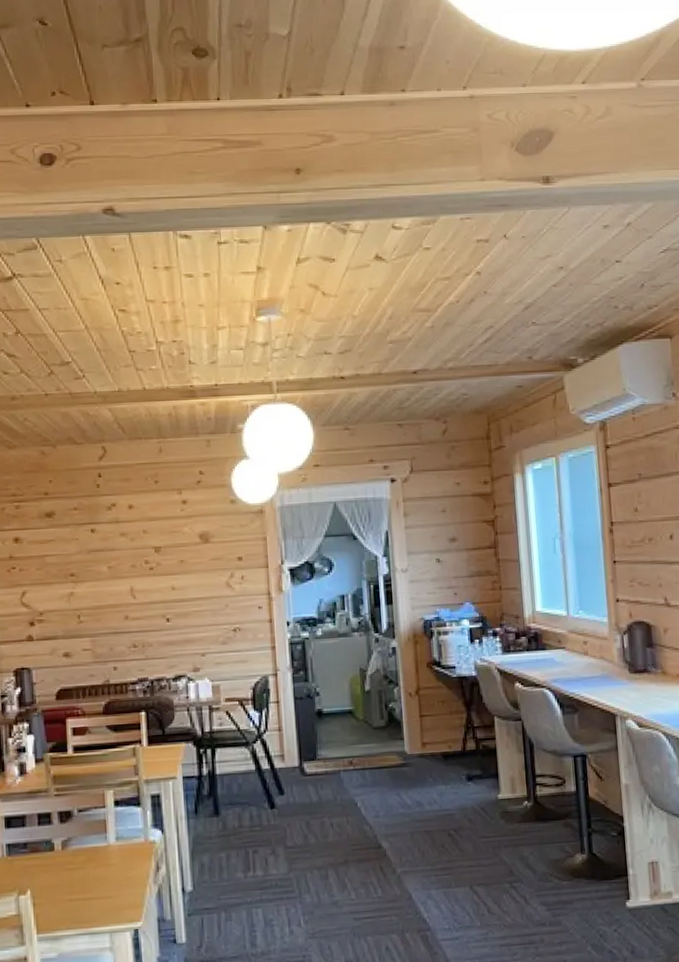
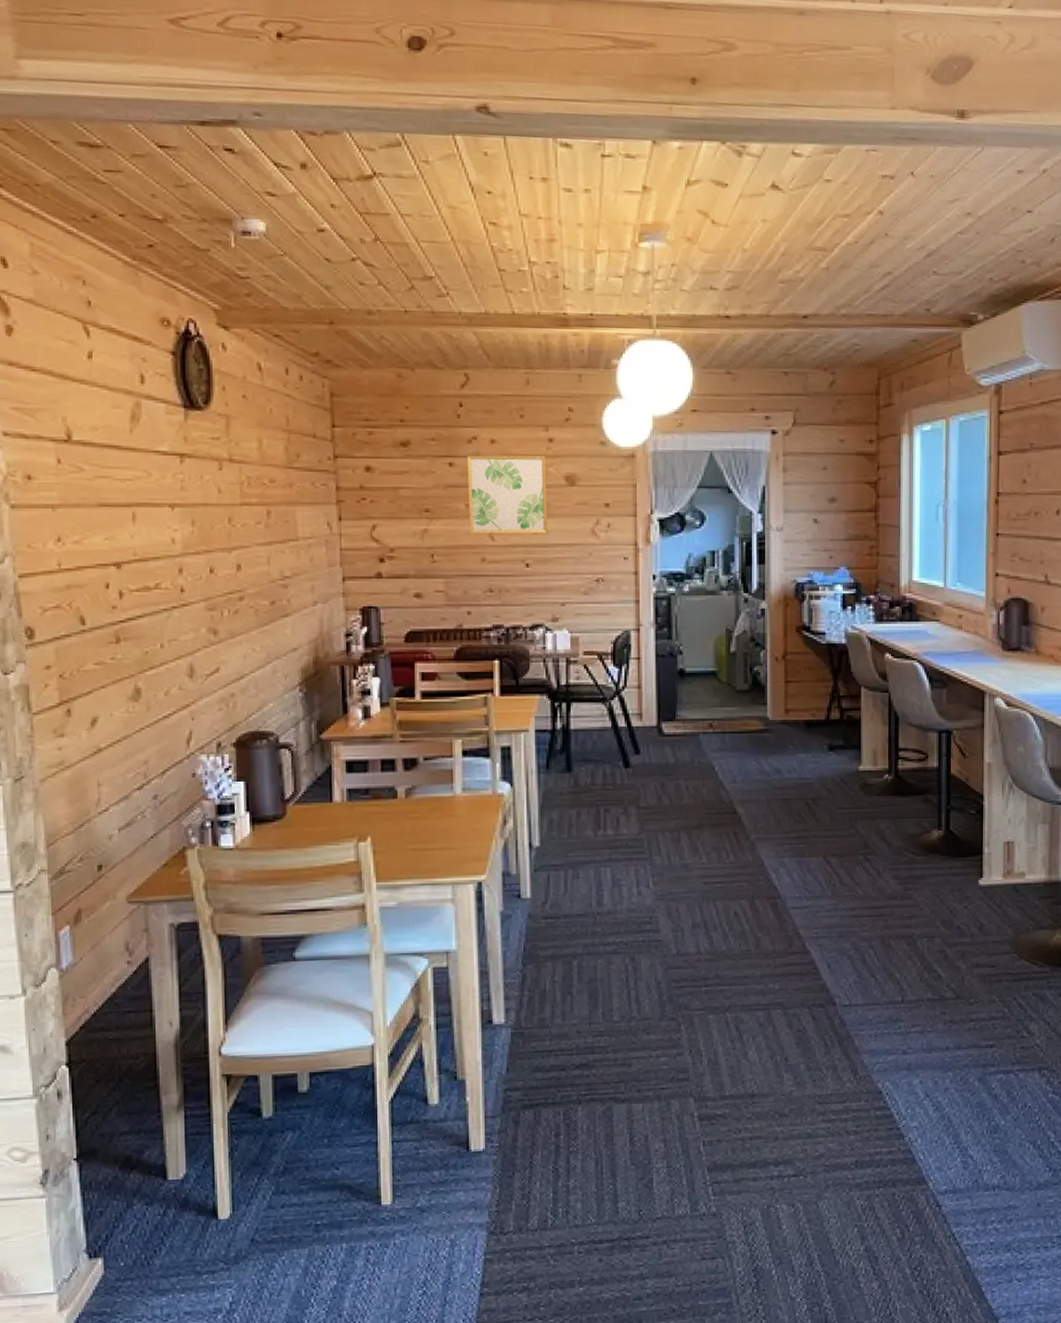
wall art: none [107,516,186,594] -> present [467,455,548,534]

